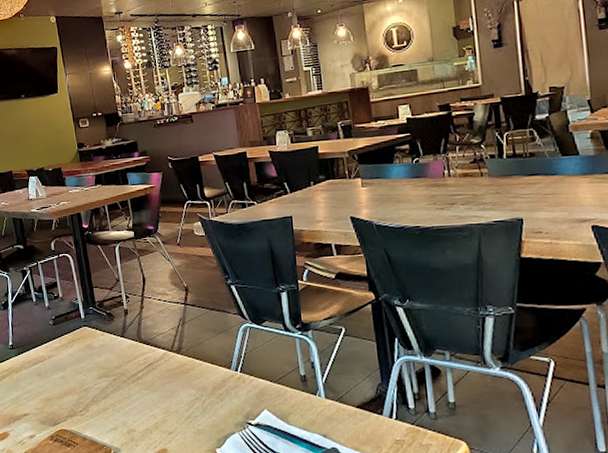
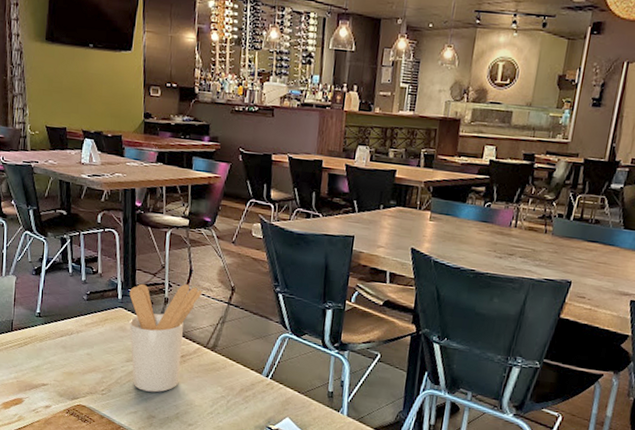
utensil holder: none [90,293,158,405] -> present [129,283,203,393]

